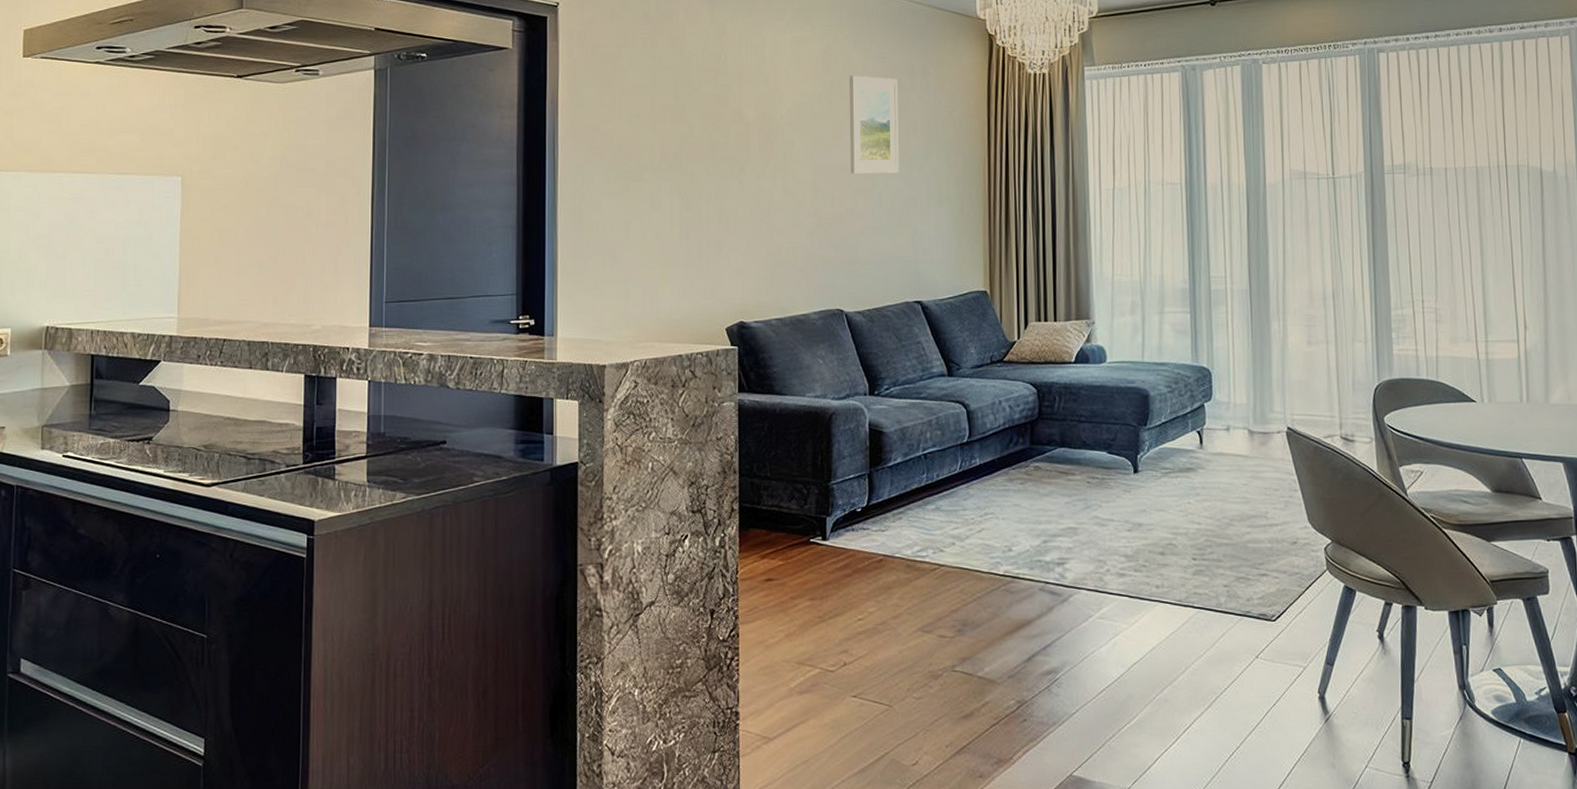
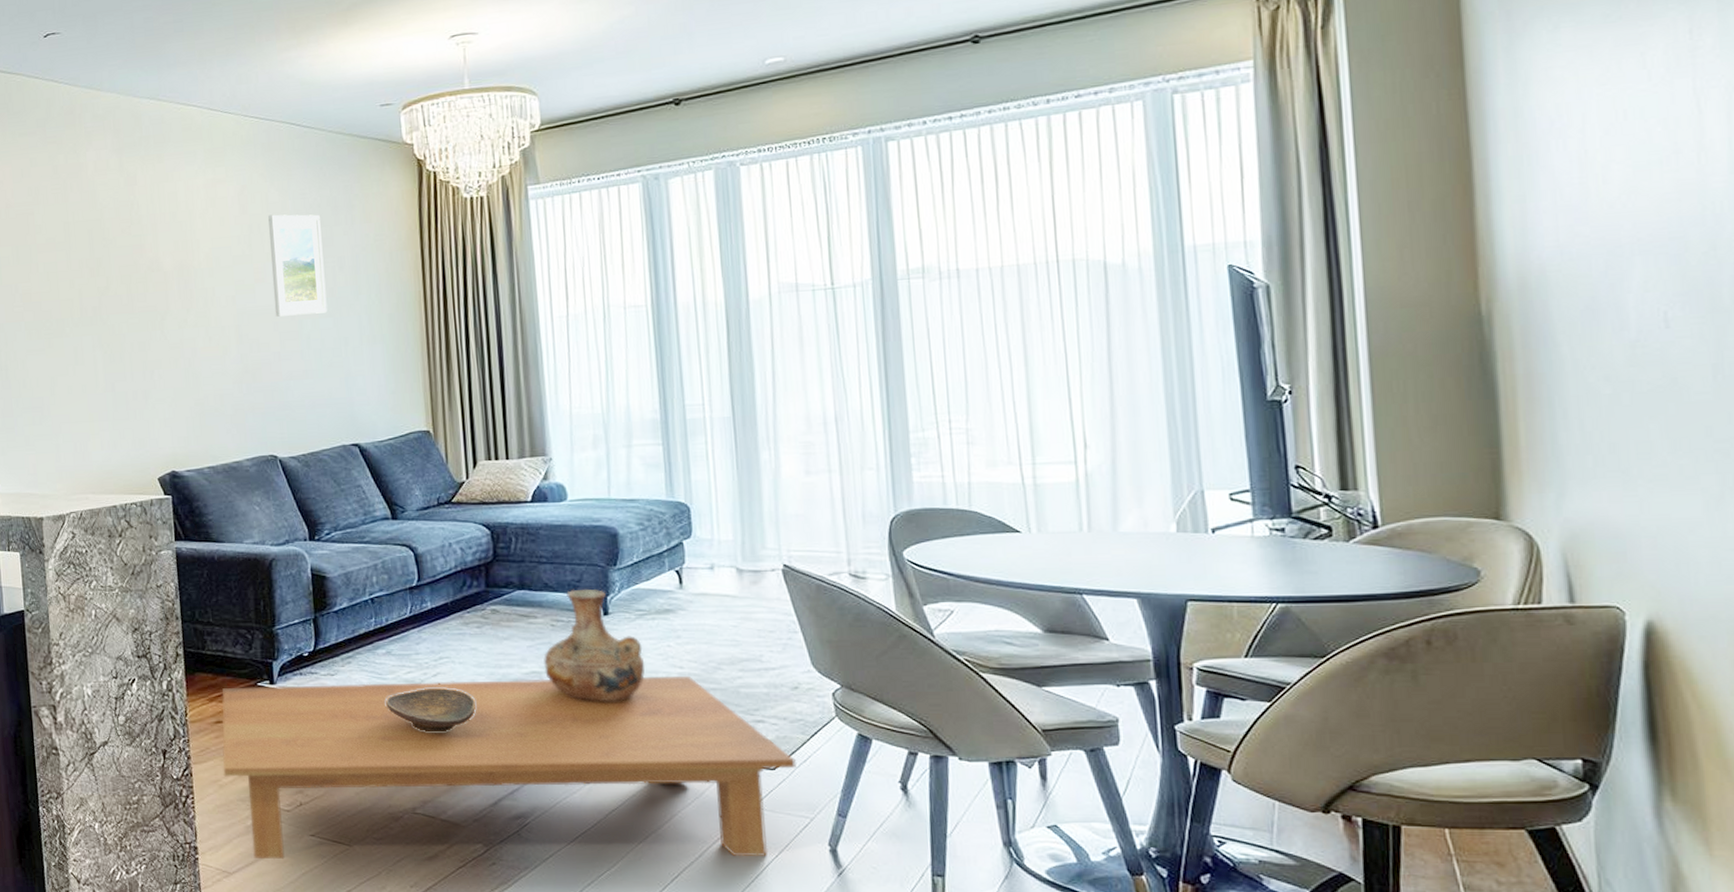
coffee table: none [770,531,1293,723] -> present [221,675,796,860]
decorative bowl: none [933,543,1015,589] -> present [386,687,476,733]
vase: none [1079,447,1168,557] -> present [544,589,645,702]

